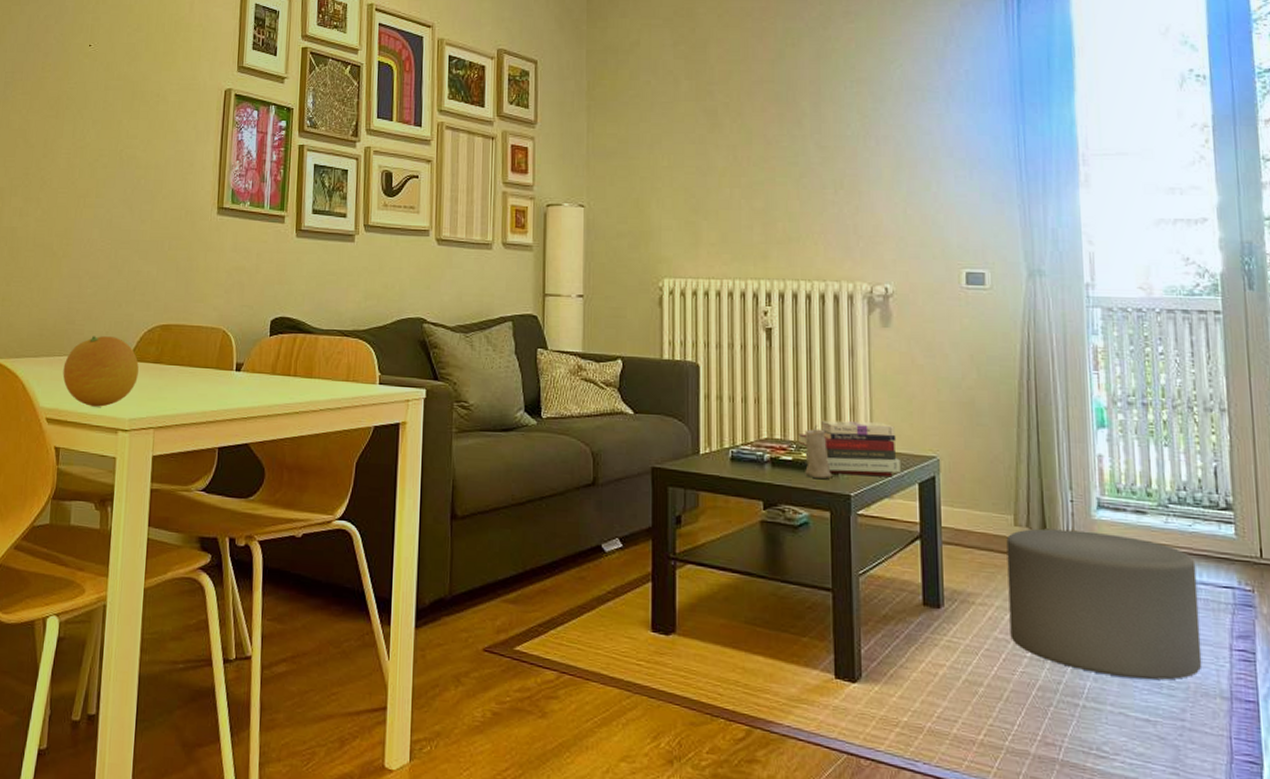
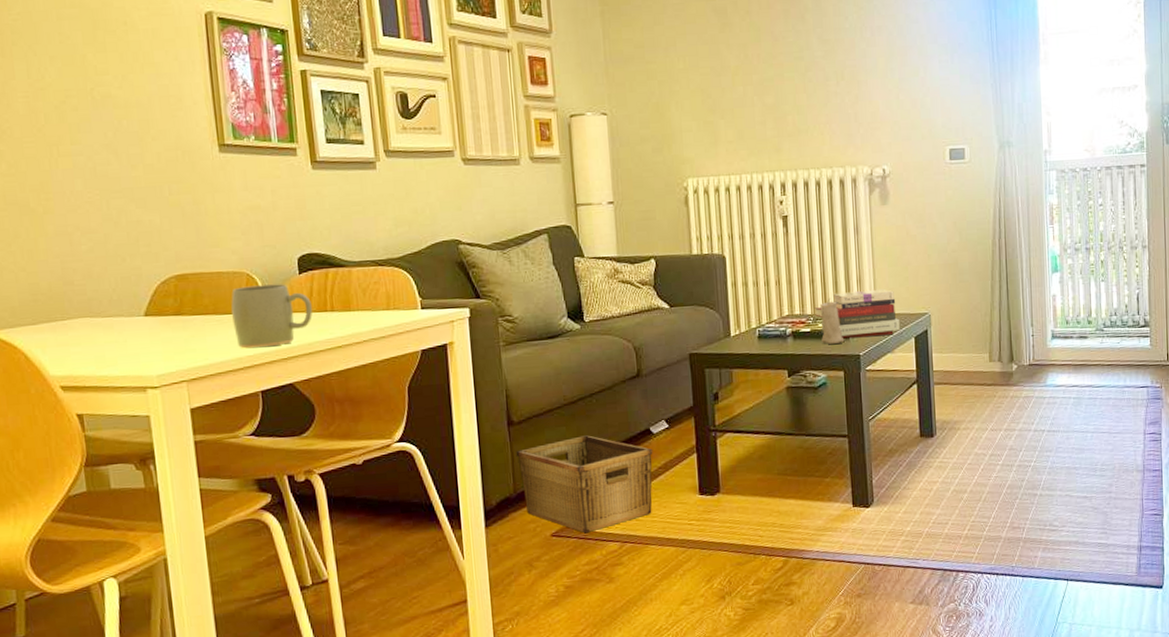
fruit: present [63,336,139,407] -> none [69,293,159,369]
mug: none [203,342,277,405] -> present [231,284,312,349]
hamper: none [456,542,603,655] -> present [516,435,653,534]
pouf: present [1006,528,1203,680] -> none [983,358,1125,468]

